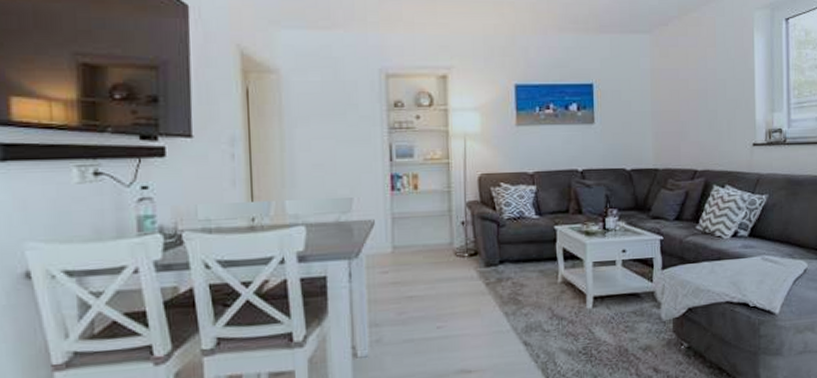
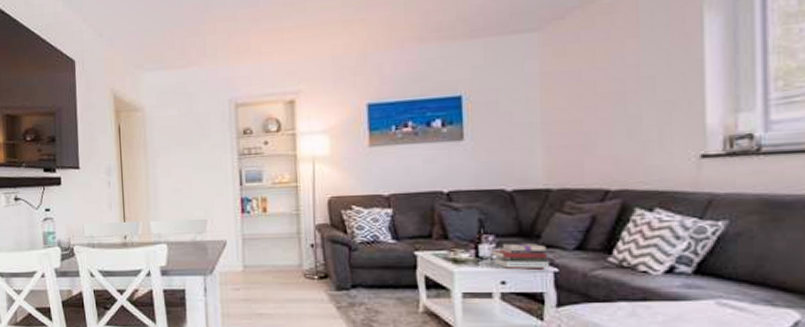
books: none [616,216,658,239] -> present [492,243,550,270]

